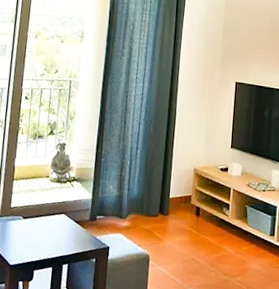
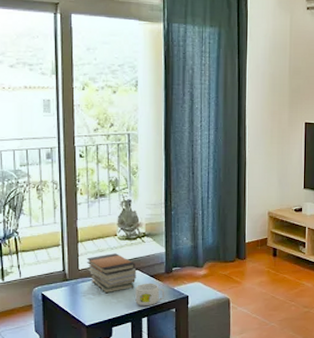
book stack: none [18,194,63,235] -> present [86,253,137,294]
mug: none [58,228,87,253] -> present [135,283,165,307]

